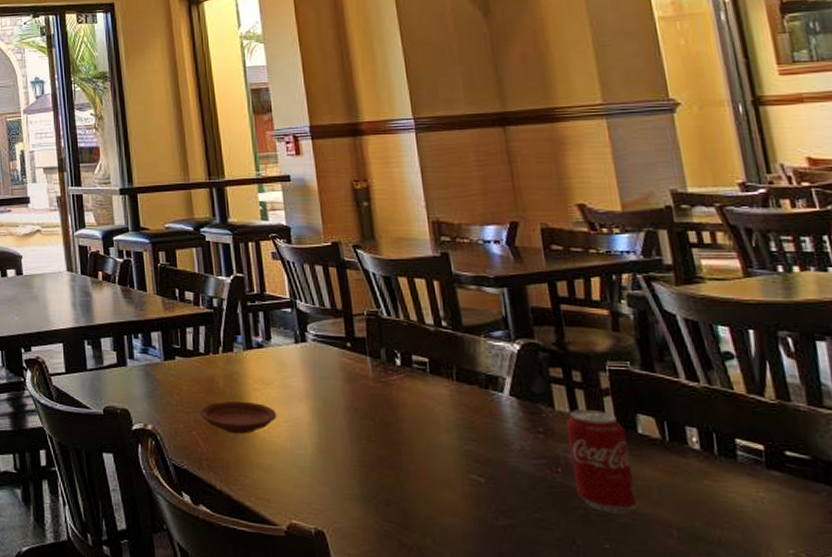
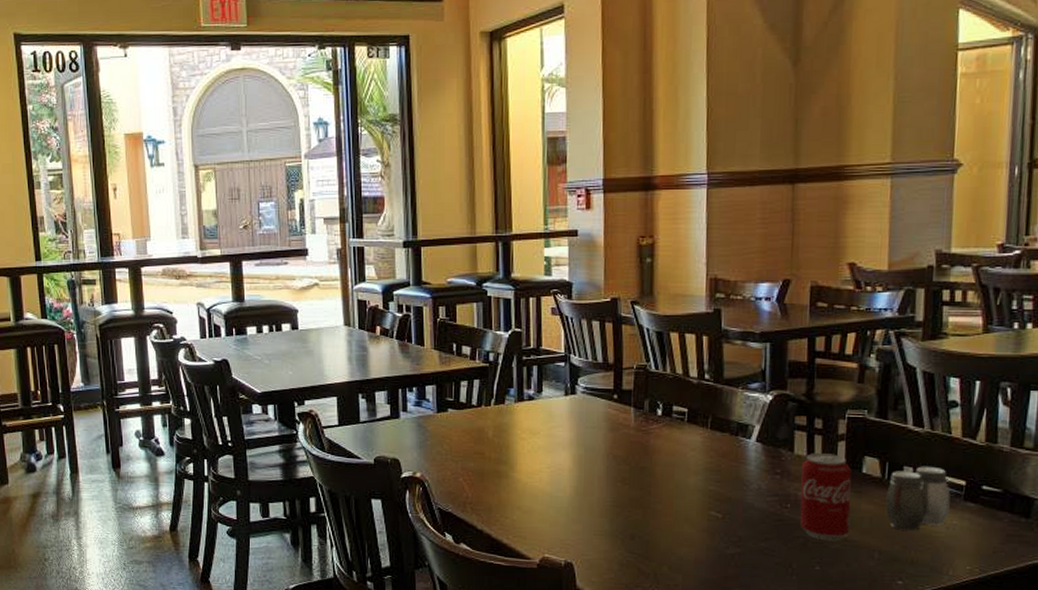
plate: present [200,400,277,434] -> none [468,449,541,480]
salt and pepper shaker: none [671,426,752,505] -> present [885,466,951,532]

